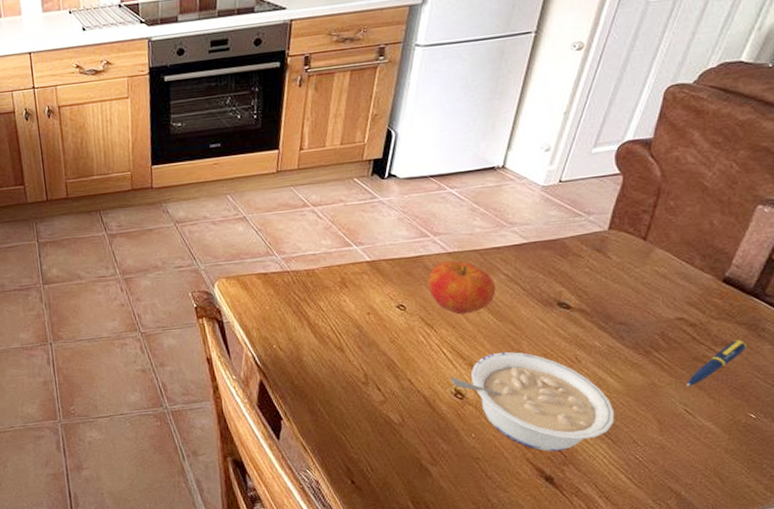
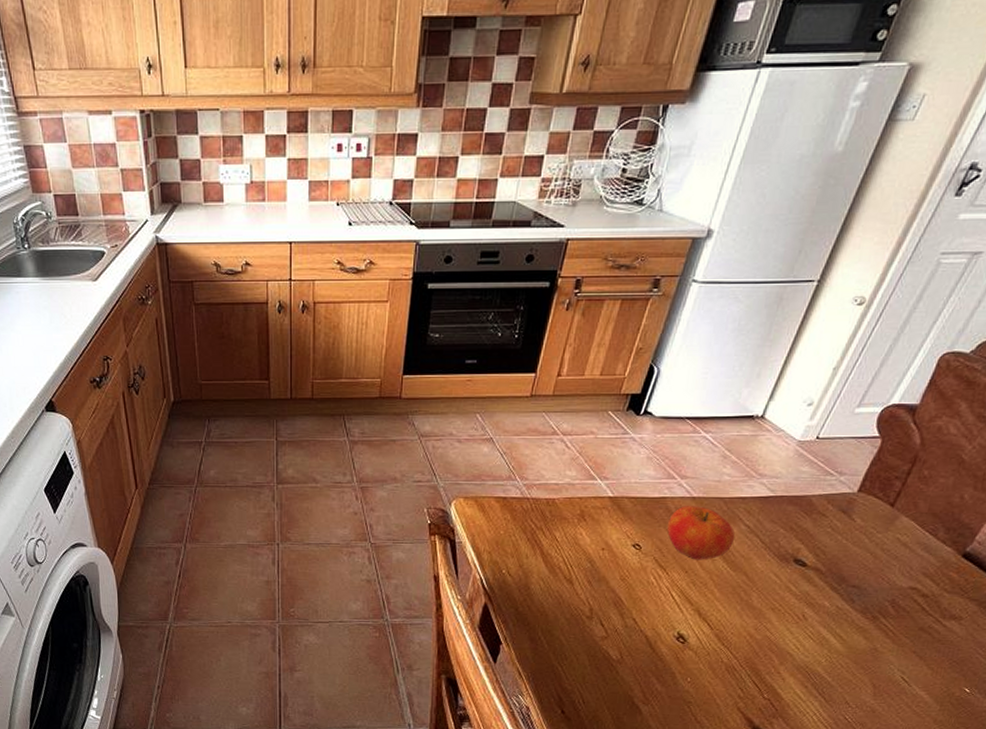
legume: present [451,351,615,452] -> none [675,601,833,704]
pen: present [686,340,746,386] -> none [907,615,974,655]

